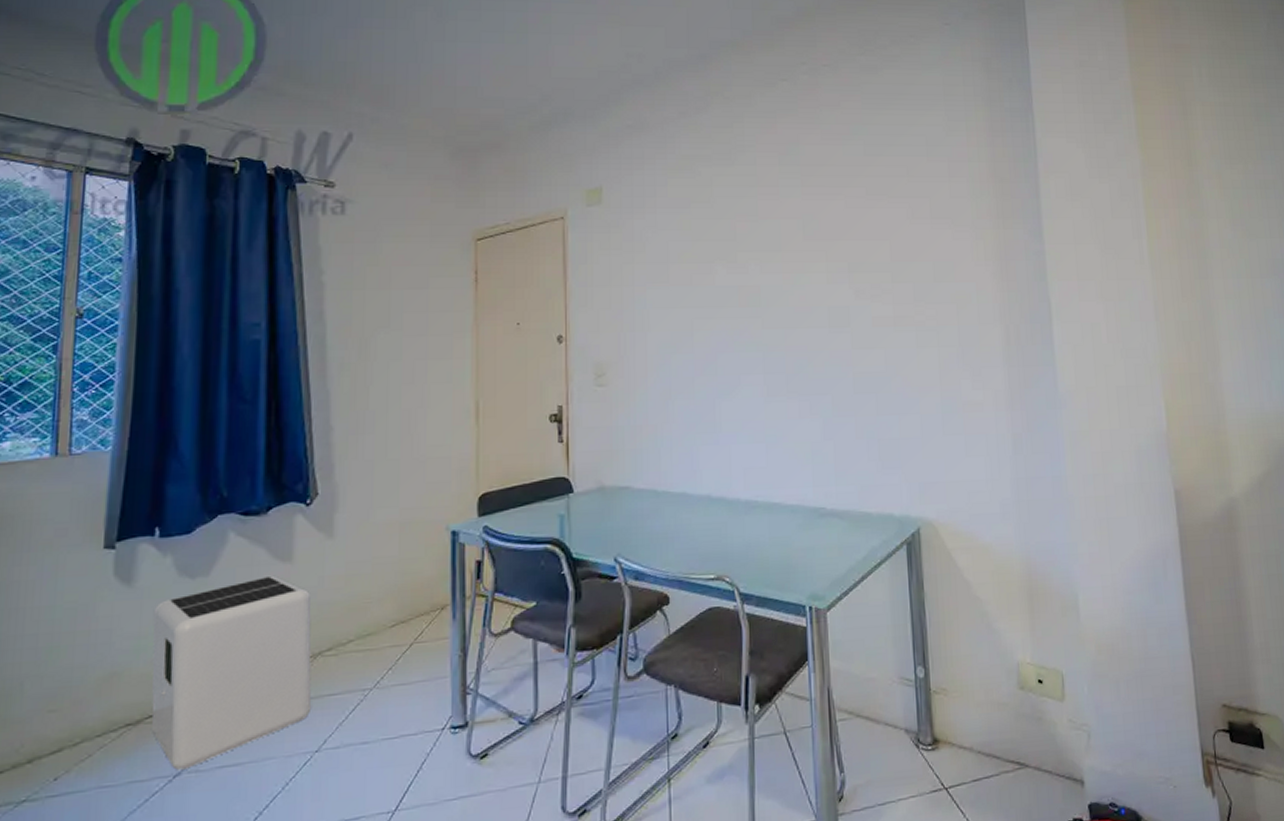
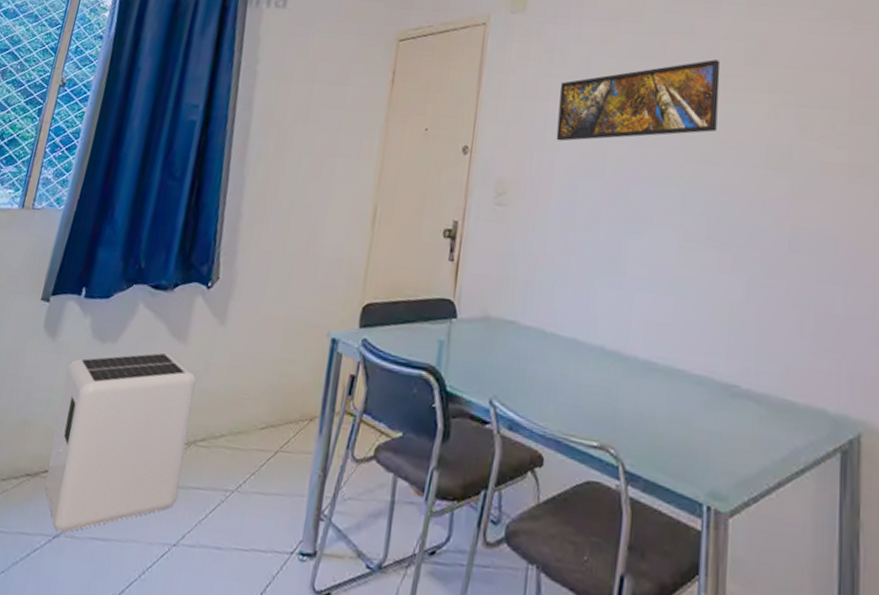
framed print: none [643,237,786,322] -> present [556,59,721,142]

